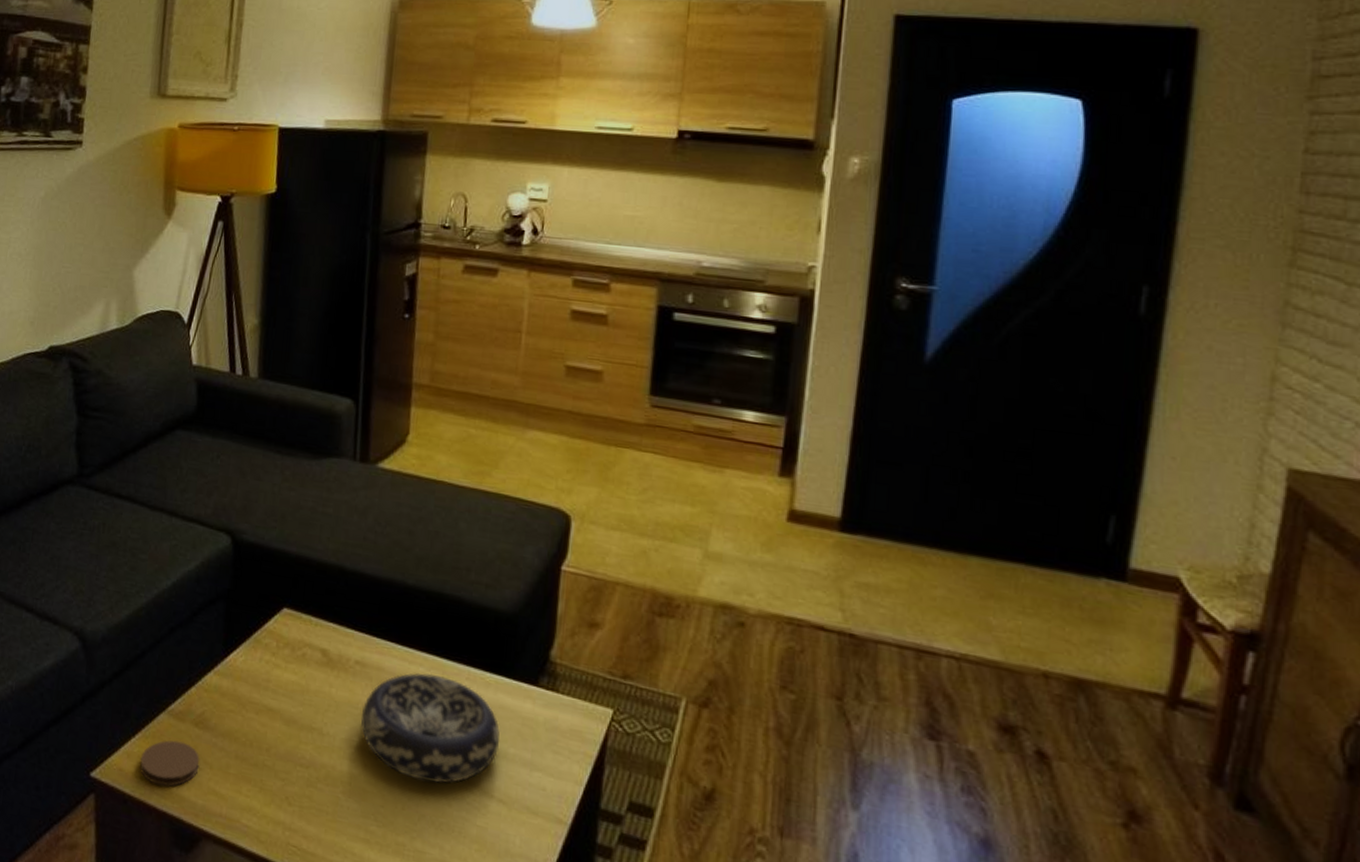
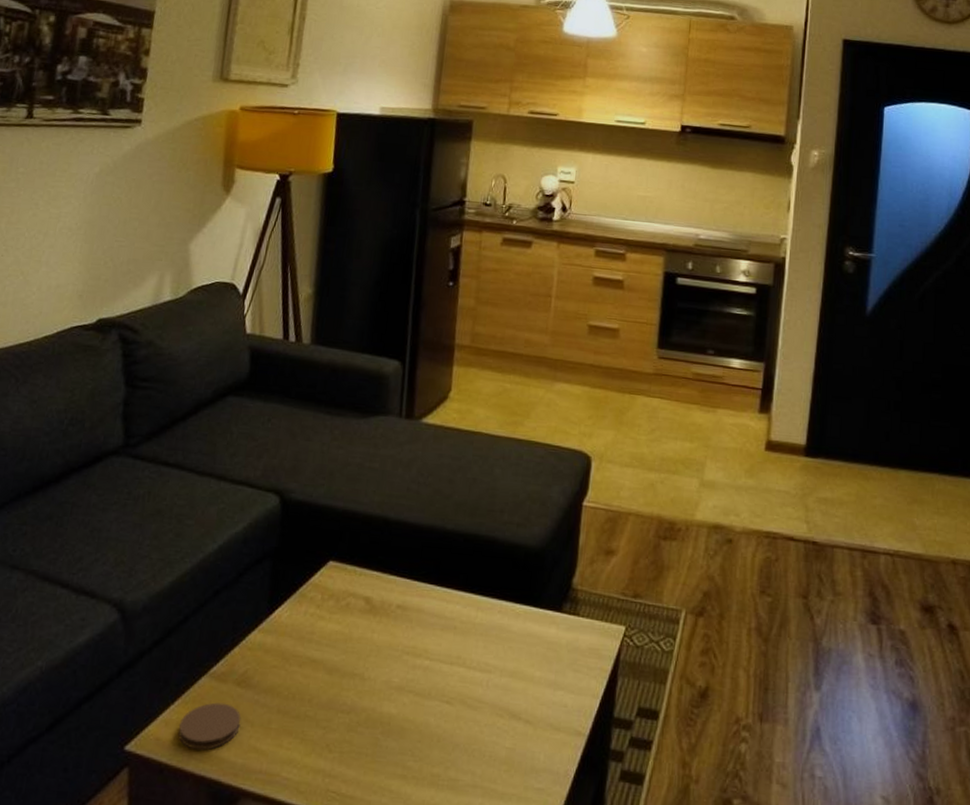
decorative bowl: present [360,672,500,784] -> none [400,610,528,714]

